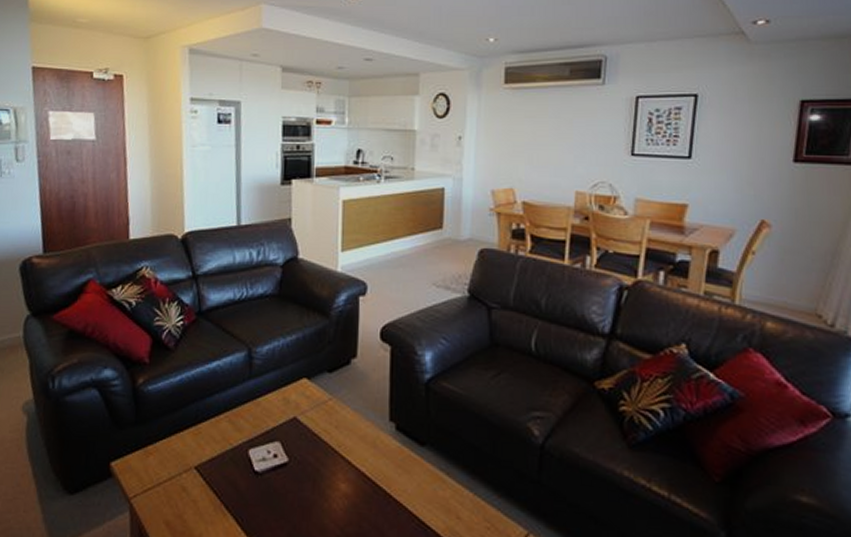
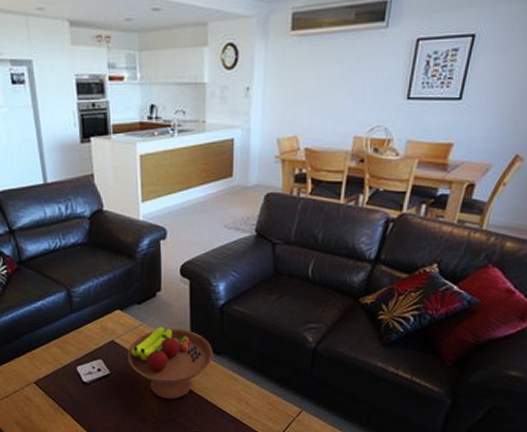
fruit bowl: none [310,403,416,504] -> present [127,326,213,399]

